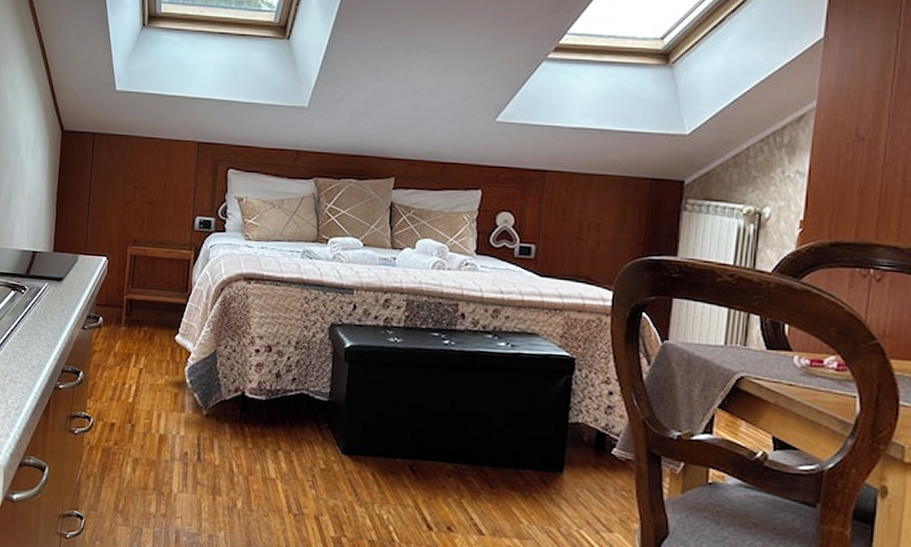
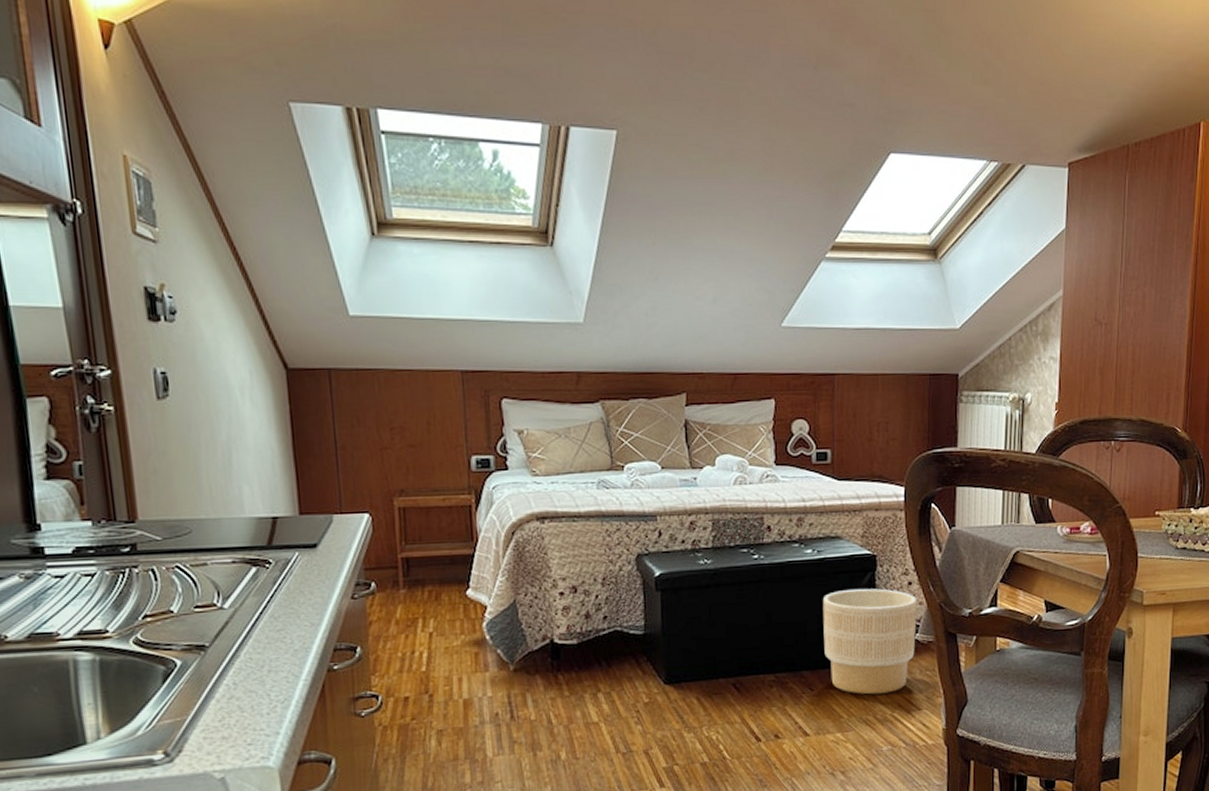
planter: none [509,389,618,507] -> present [822,588,918,695]

